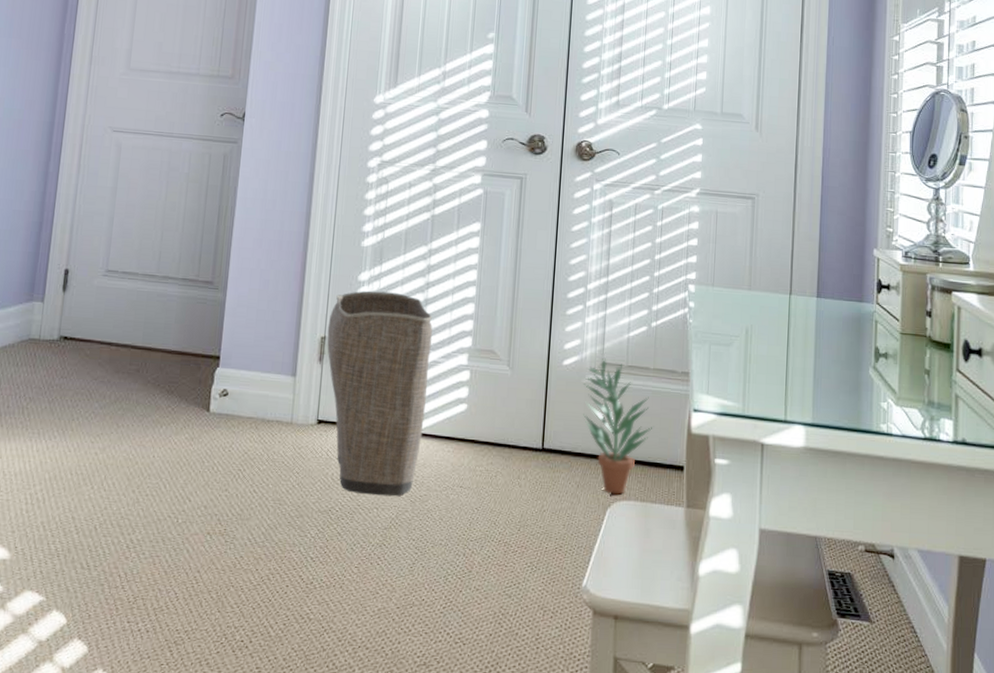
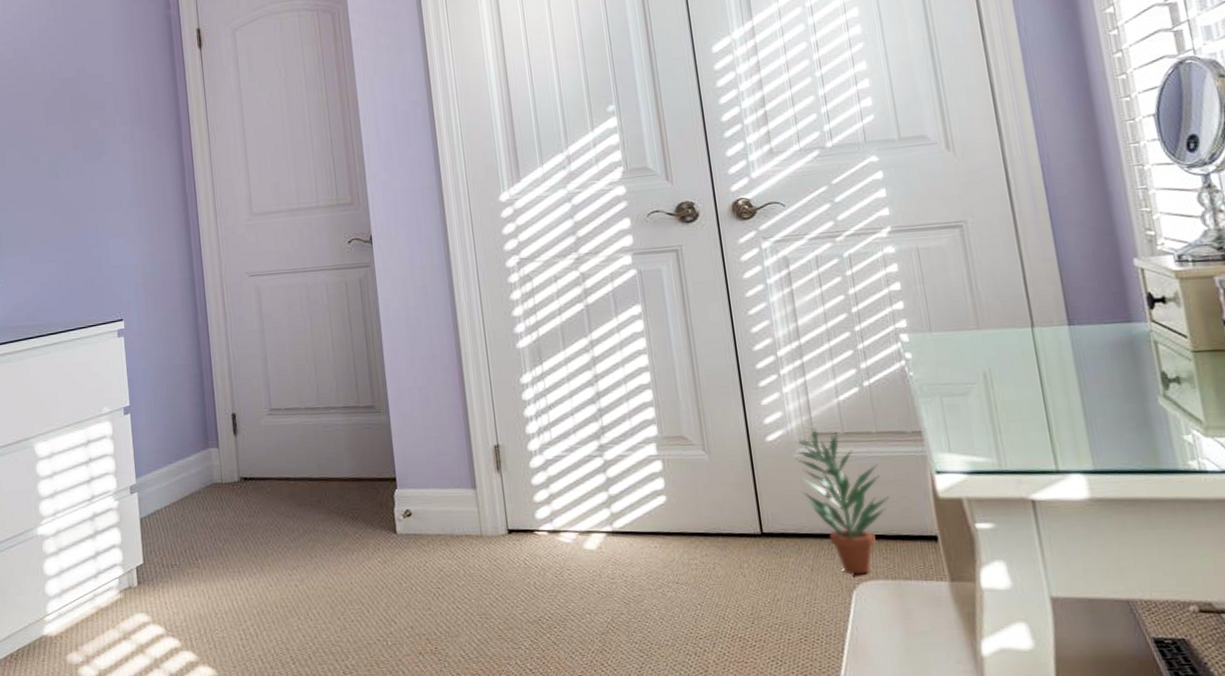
laundry basket: present [327,290,433,497] -> none [498,390,624,601]

